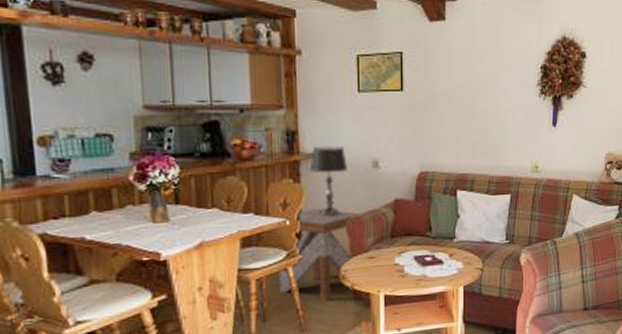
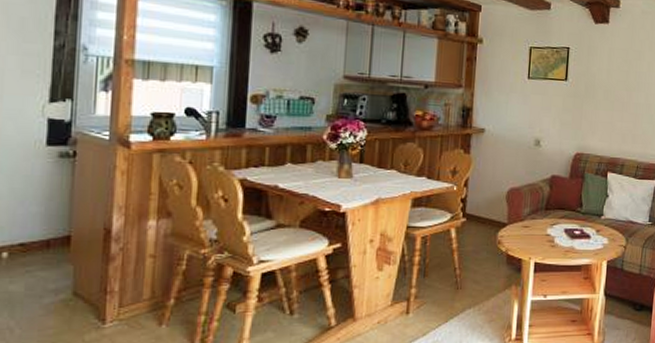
side table: present [279,208,361,302] -> none [441,177,520,263]
table lamp: present [309,145,347,217] -> none [479,122,513,186]

